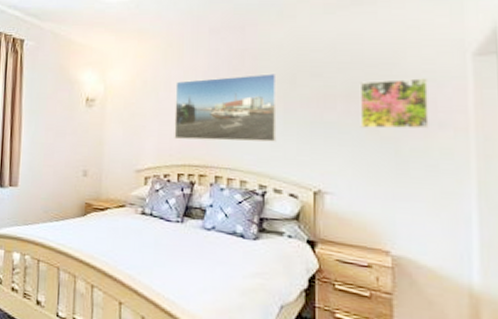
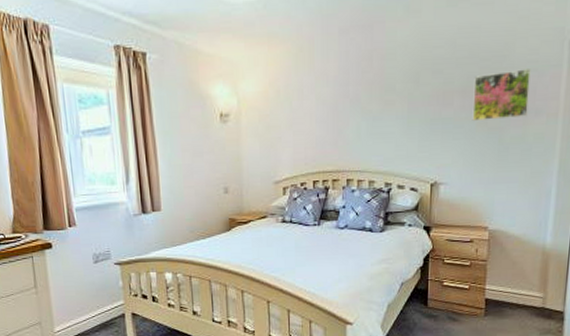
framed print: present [174,73,277,142] -> none [308,73,402,148]

